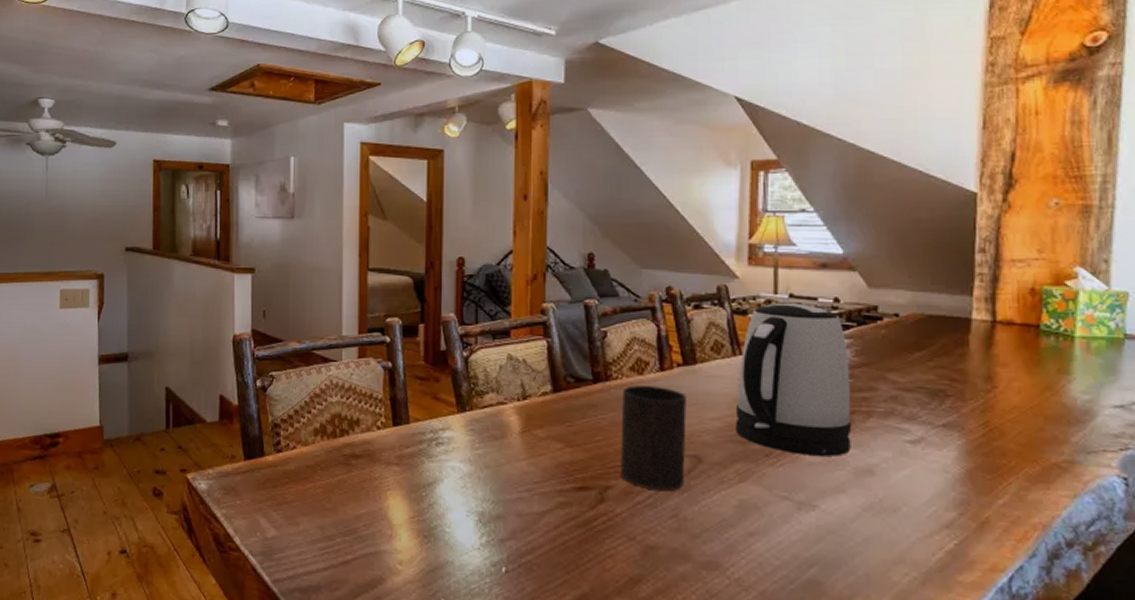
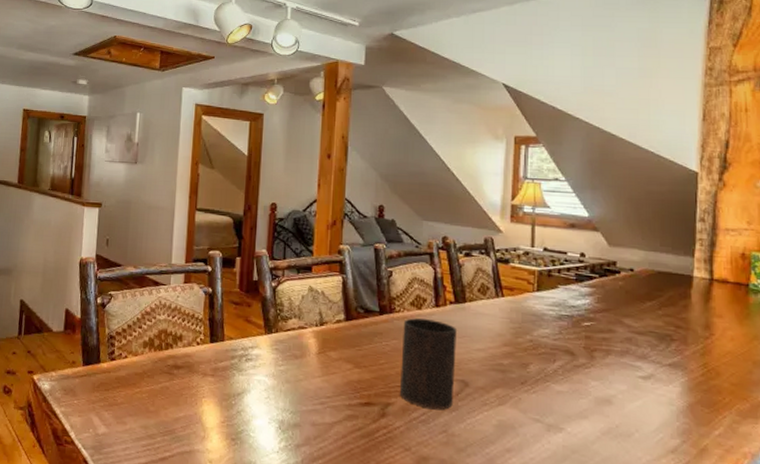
kettle: present [735,302,852,457] -> none [497,255,594,387]

